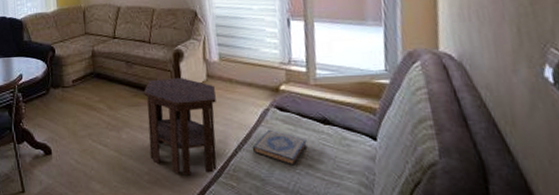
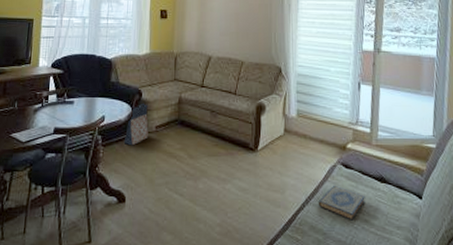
bag: none [43,59,67,101] -> present [123,103,149,146]
side table: present [144,78,217,176] -> none [224,130,290,228]

